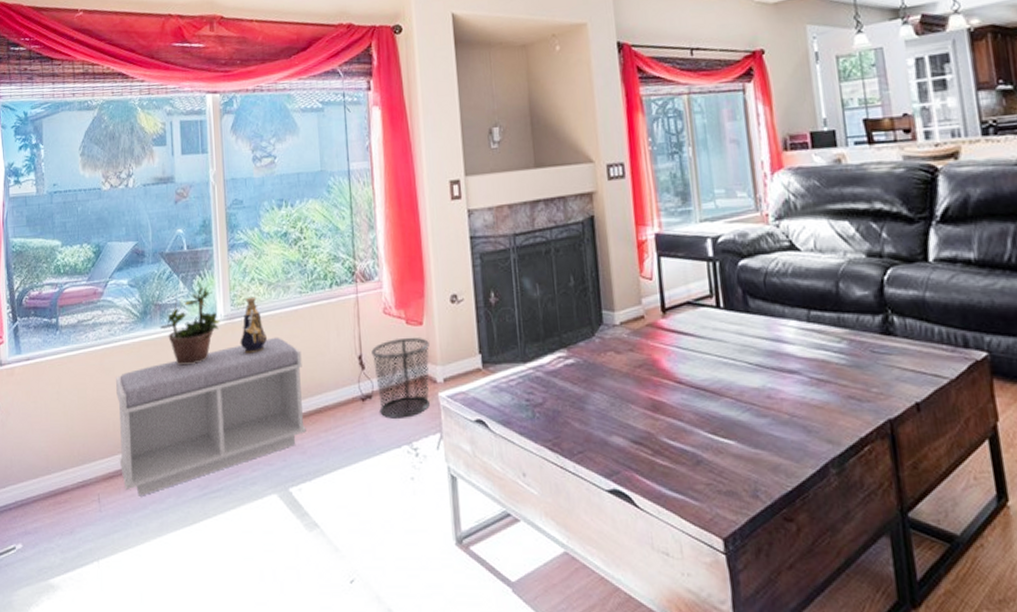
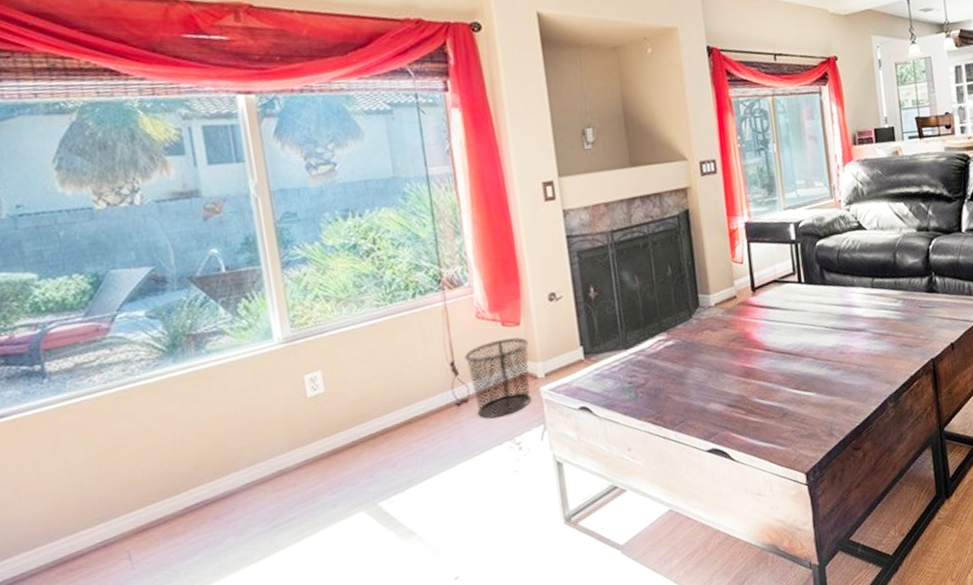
bench: present [116,337,306,496] -> none [139,353,395,544]
potted plant: present [159,287,221,366] -> none [195,310,279,398]
decorative vase: present [240,296,268,354] -> none [305,315,341,376]

